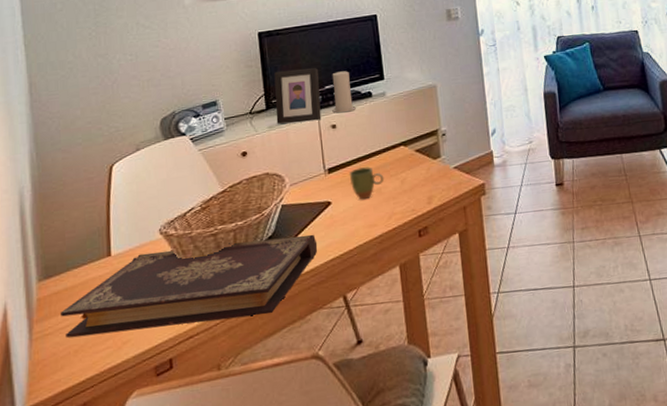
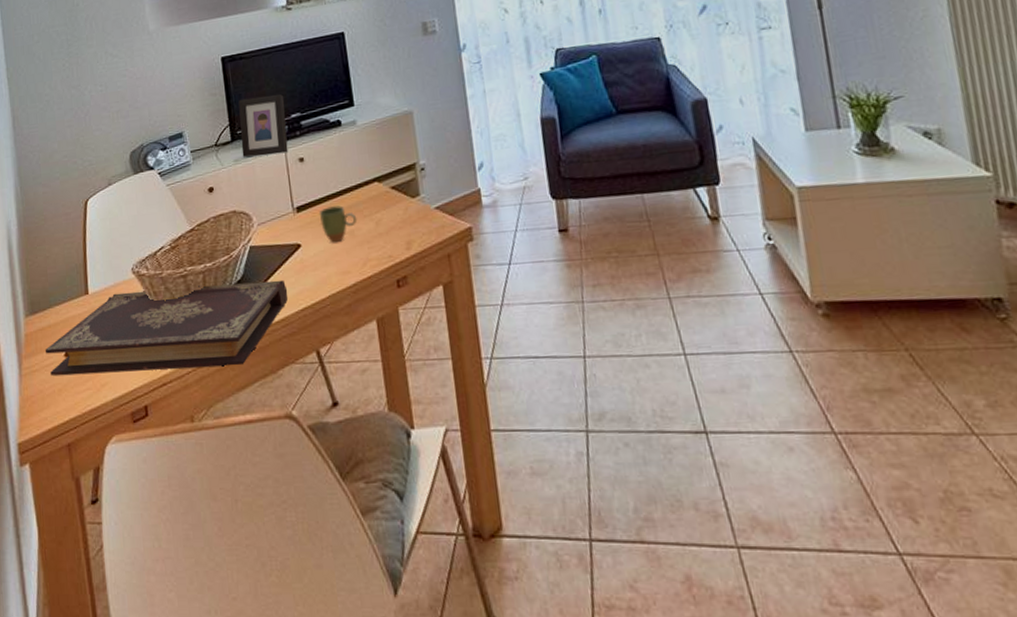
candle: present [332,71,356,113] -> none [298,97,324,145]

